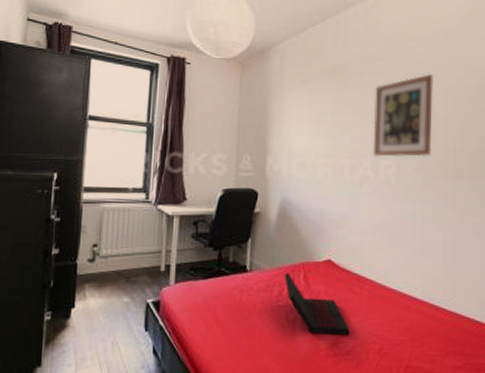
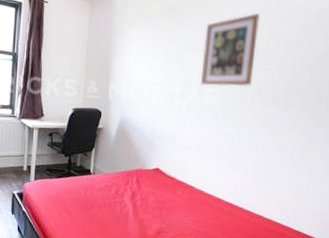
laptop: present [285,272,350,335] -> none [121,176,172,227]

